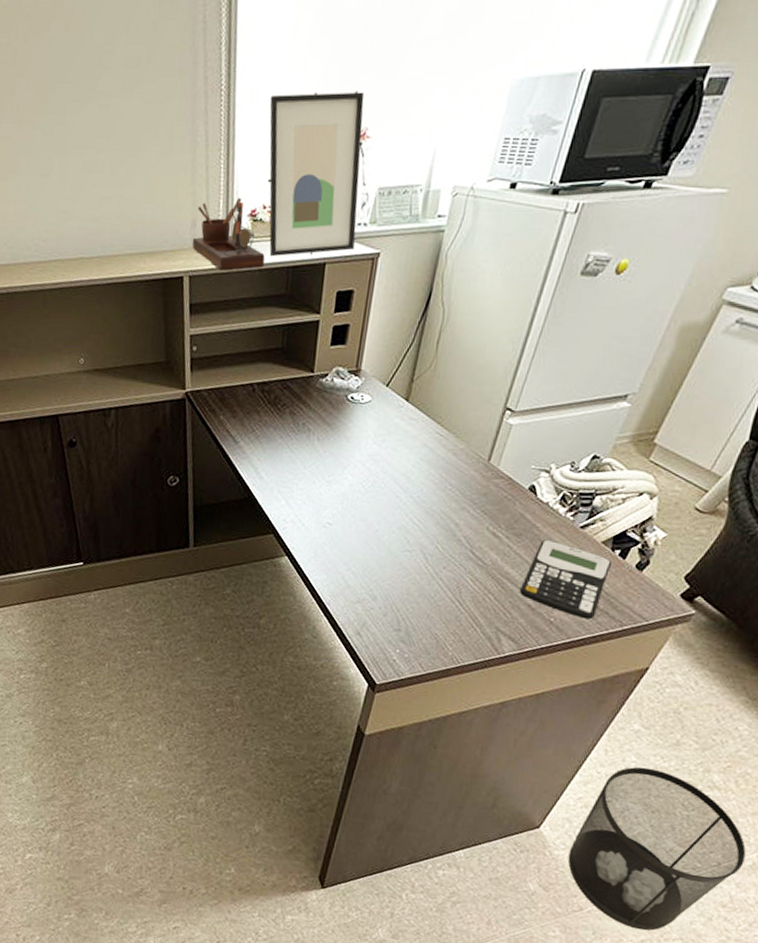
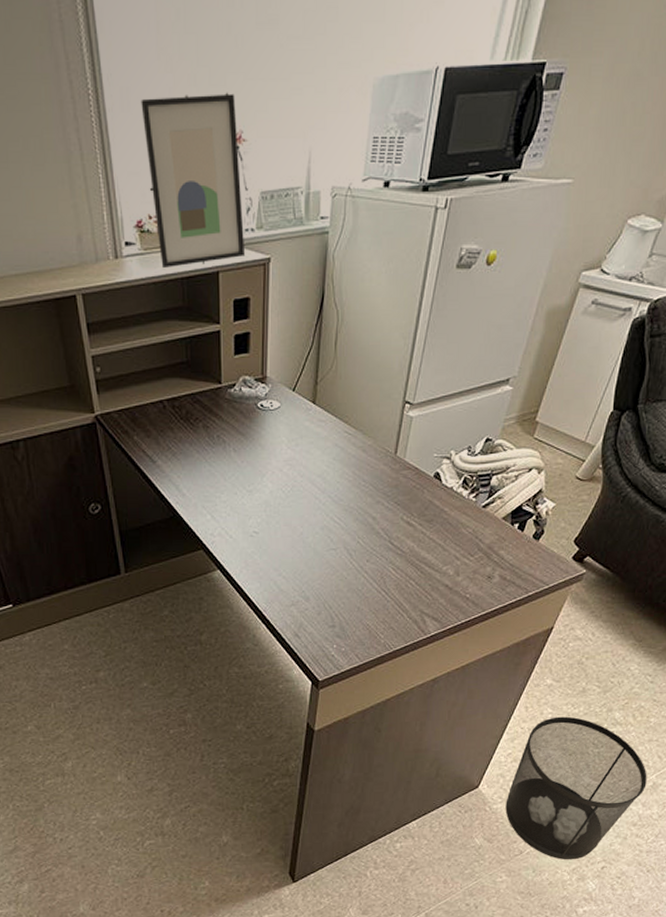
desk organizer: present [192,197,265,271] -> none [80,208,157,286]
calculator: present [520,539,611,620] -> none [437,521,512,591]

